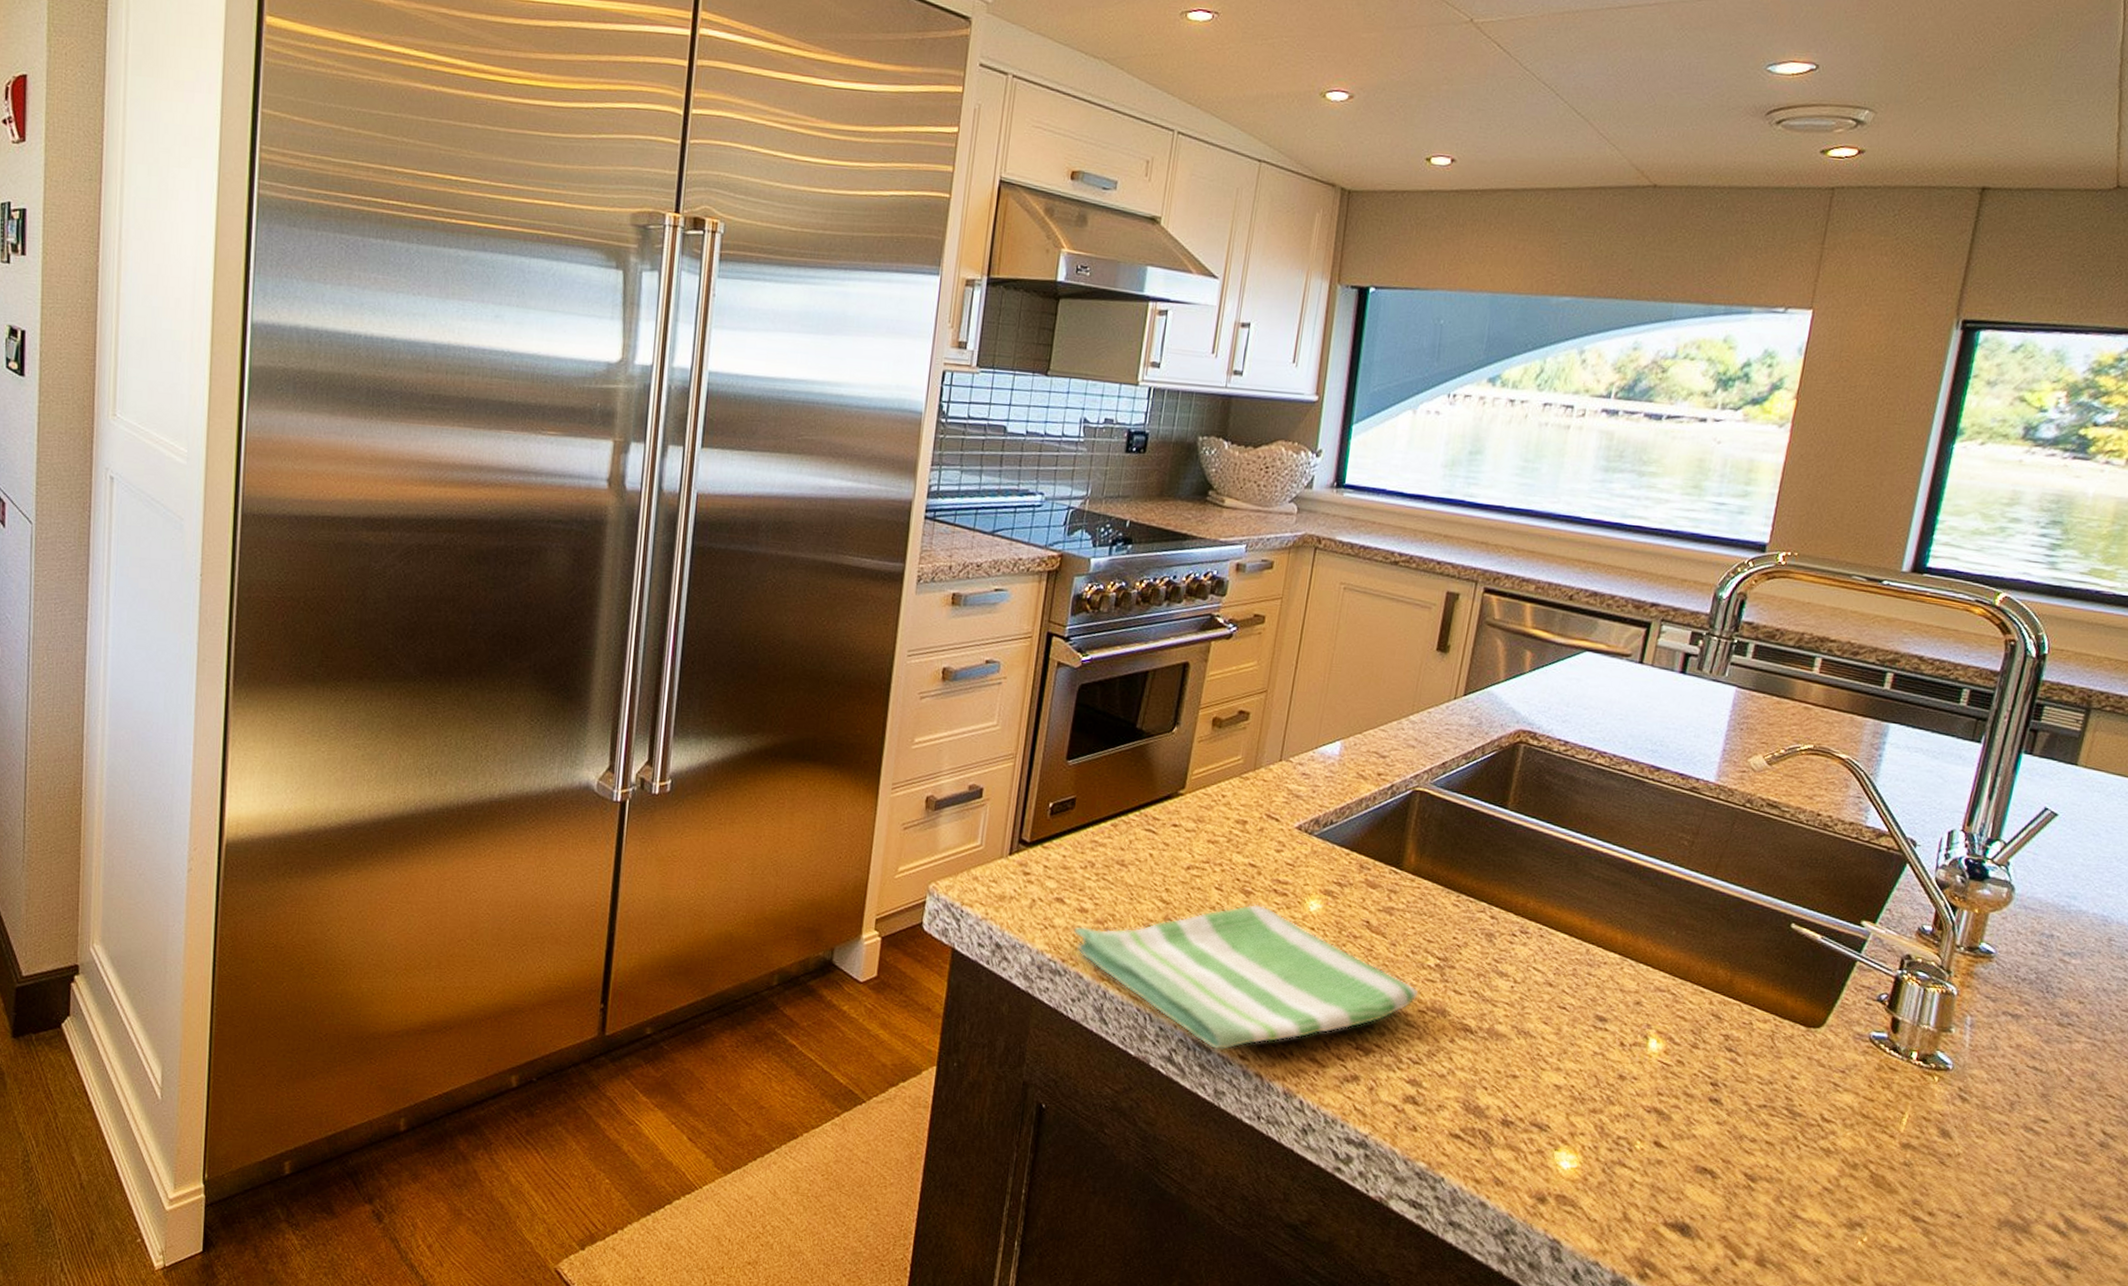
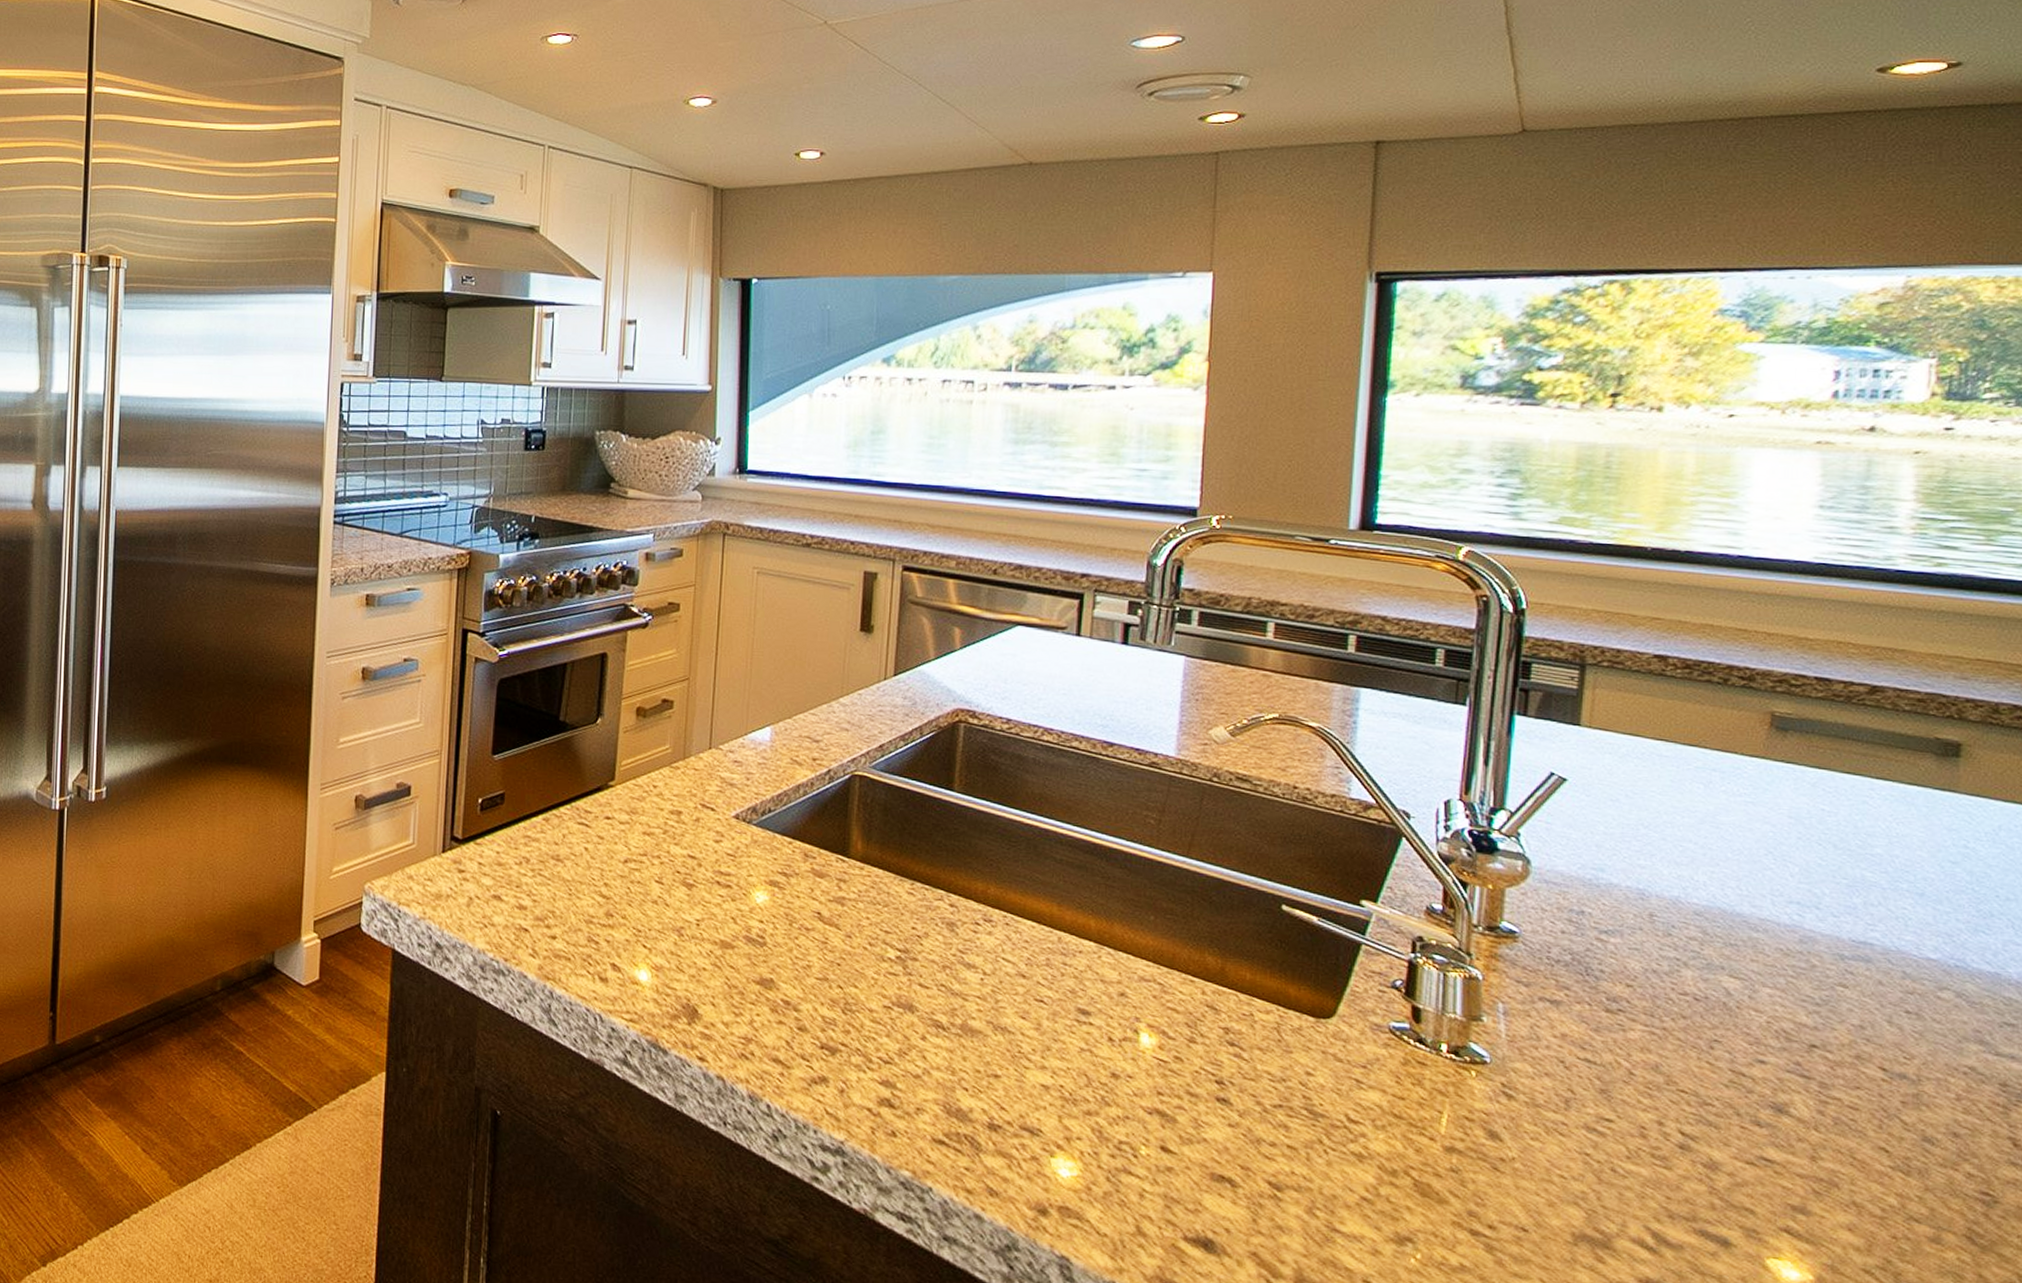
dish towel: present [1073,904,1419,1051] -> none [514,897,882,1052]

